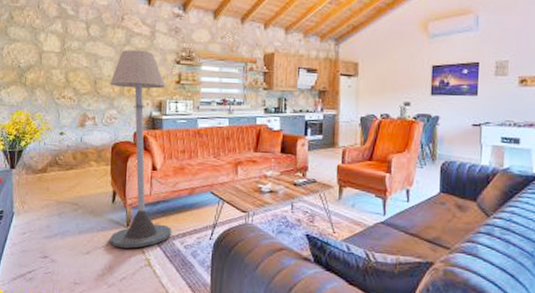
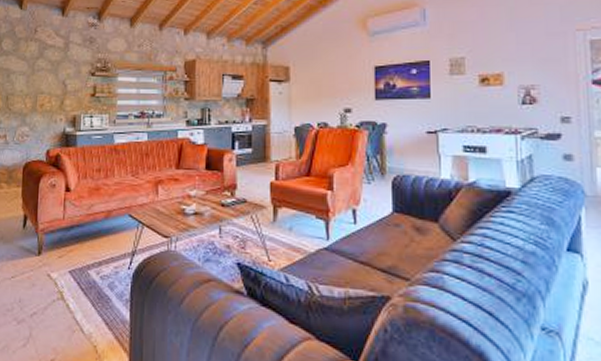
floor lamp: present [109,50,171,248] -> none [20,63,86,279]

